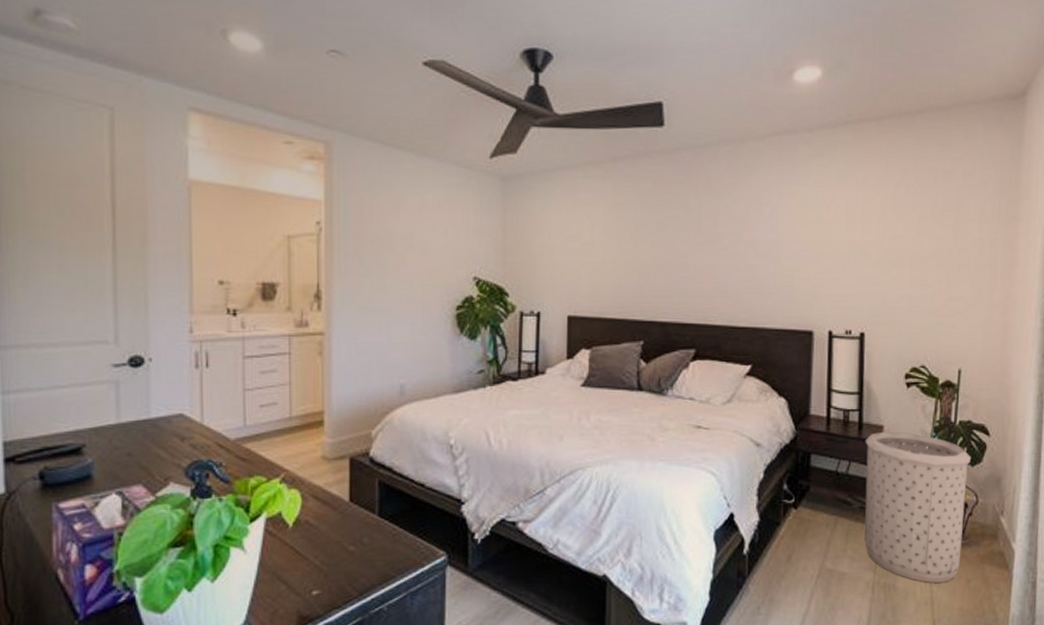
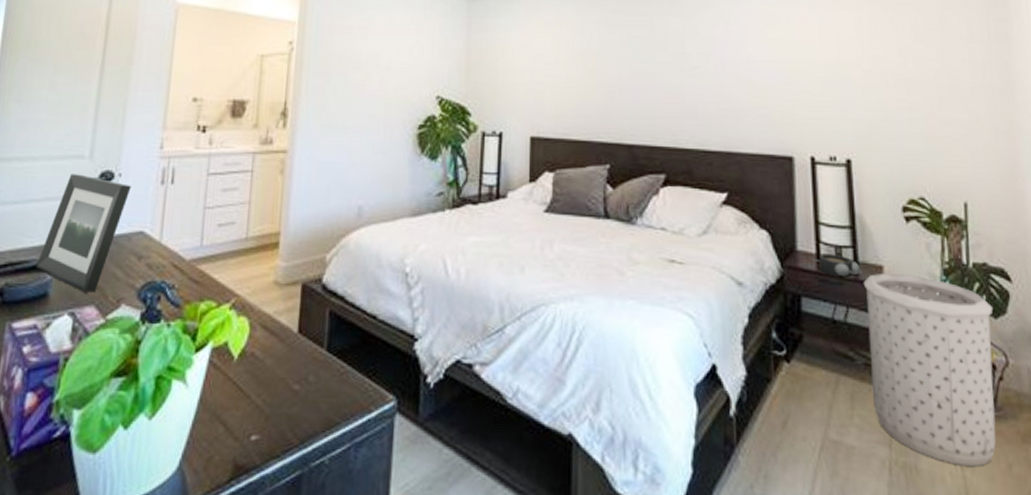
picture frame: none [74,360,164,473] -> present [35,174,131,293]
alarm clock: none [824,417,865,436] -> present [813,254,862,277]

